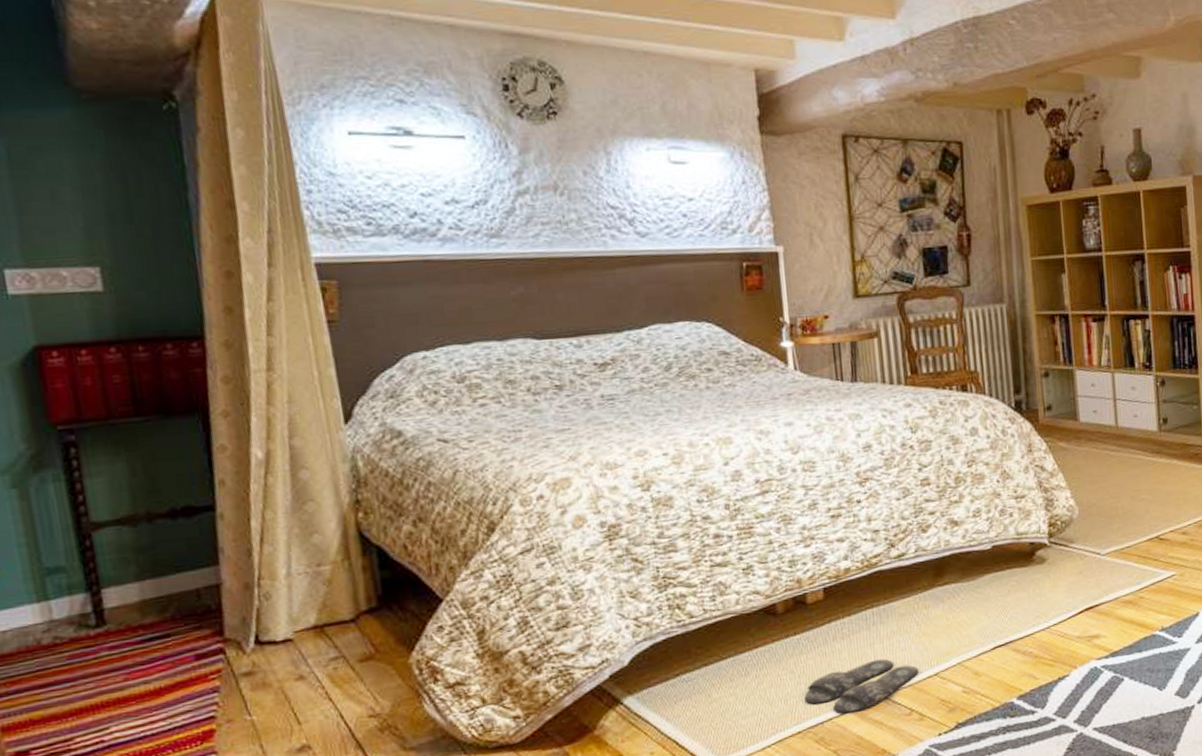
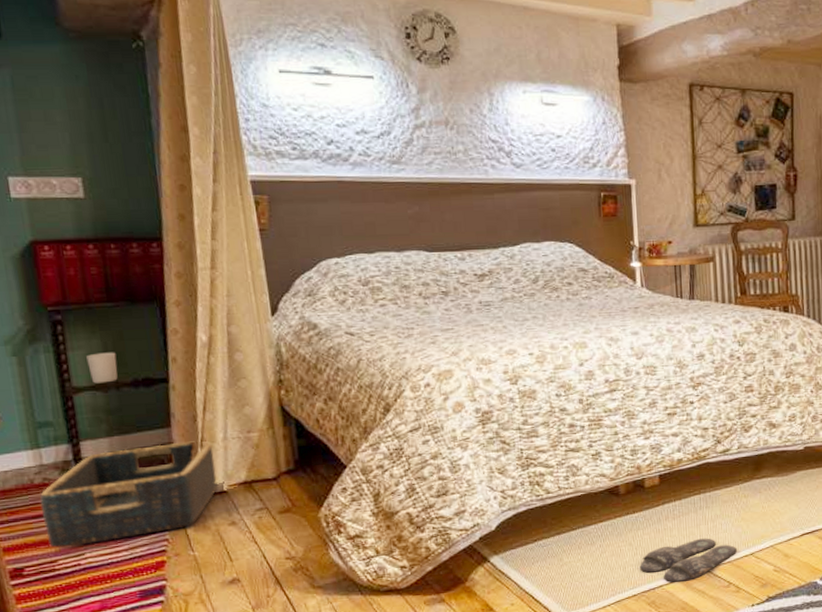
basket: none [49,580,282,723] -> present [40,441,219,548]
candle holder: none [108,476,150,517] -> present [86,352,118,384]

